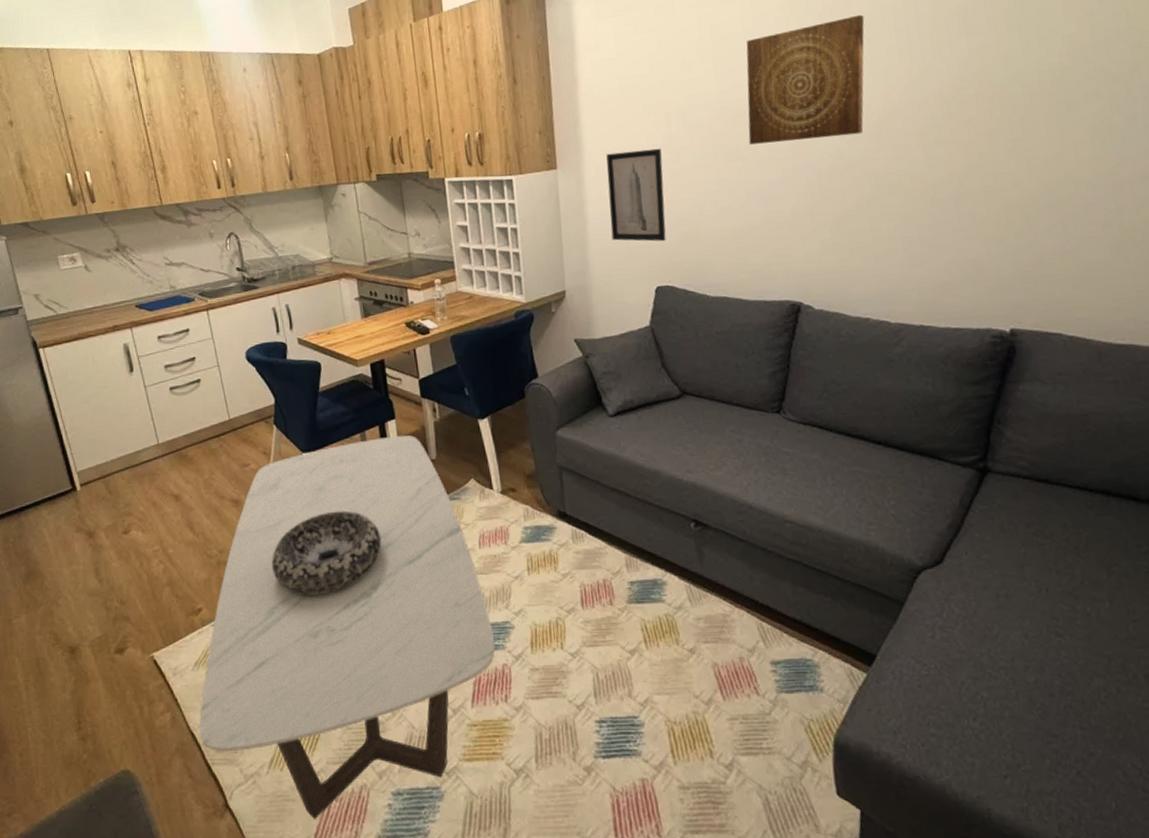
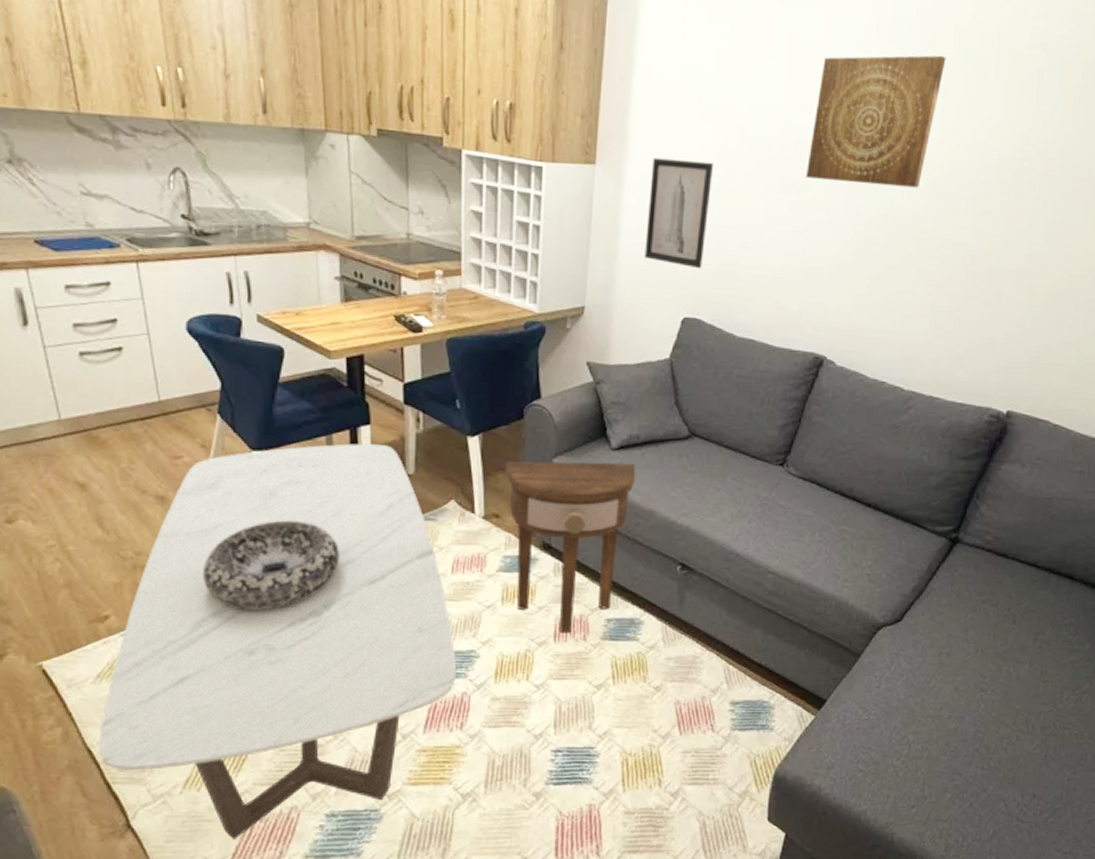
side table: none [515,427,636,599] -> present [506,461,636,634]

